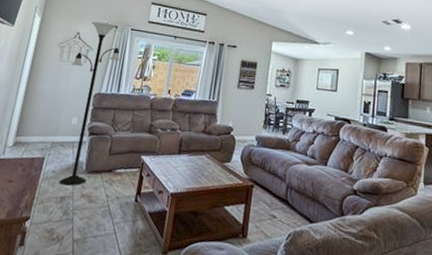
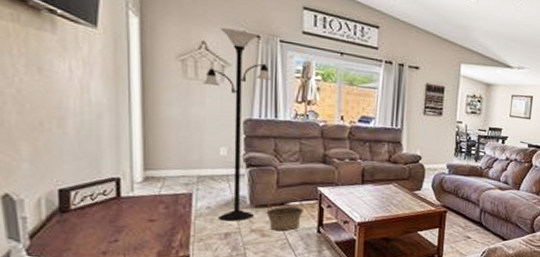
basket: none [96,163,127,199] -> present [266,195,304,232]

